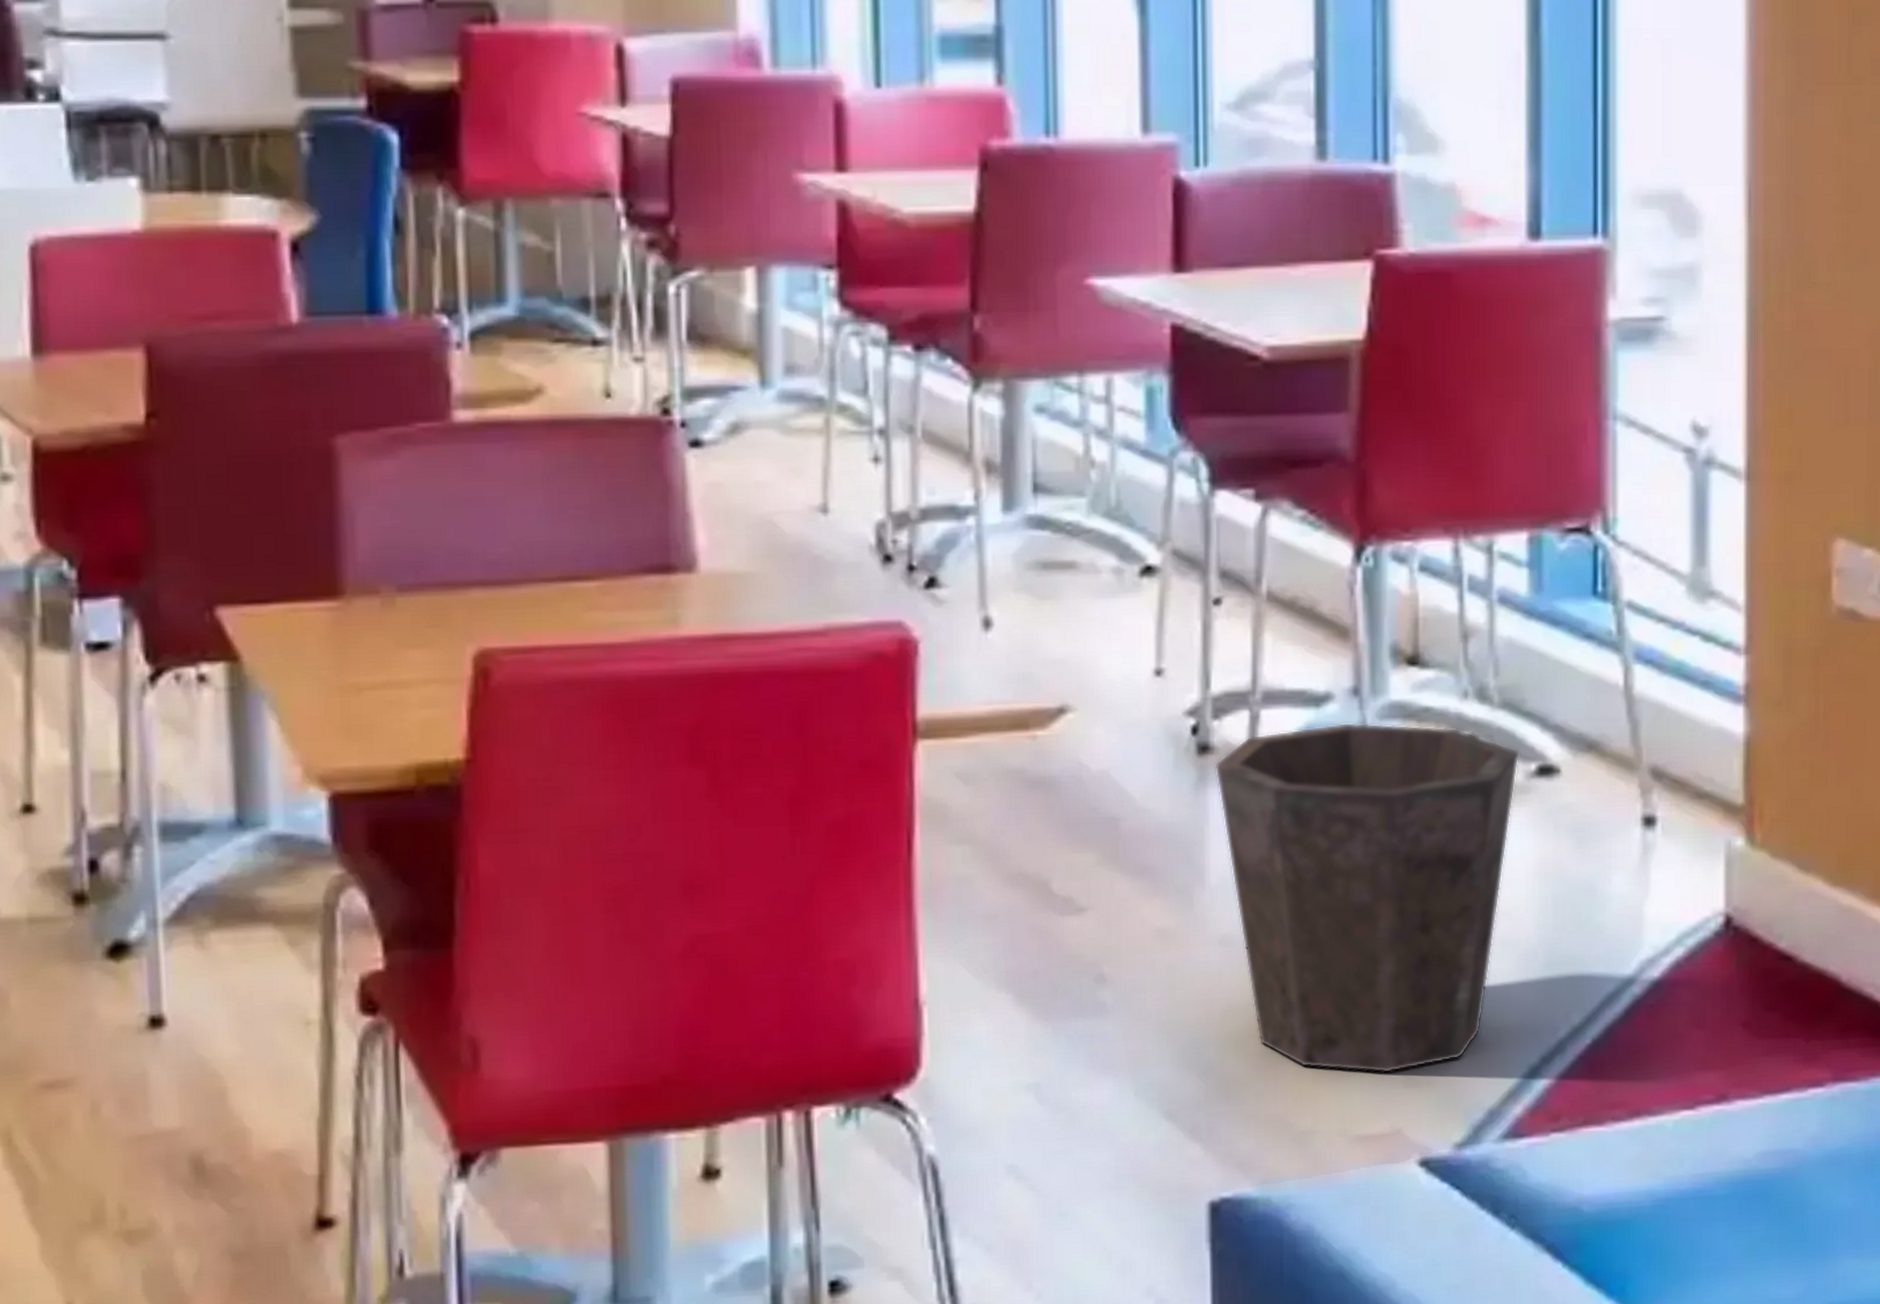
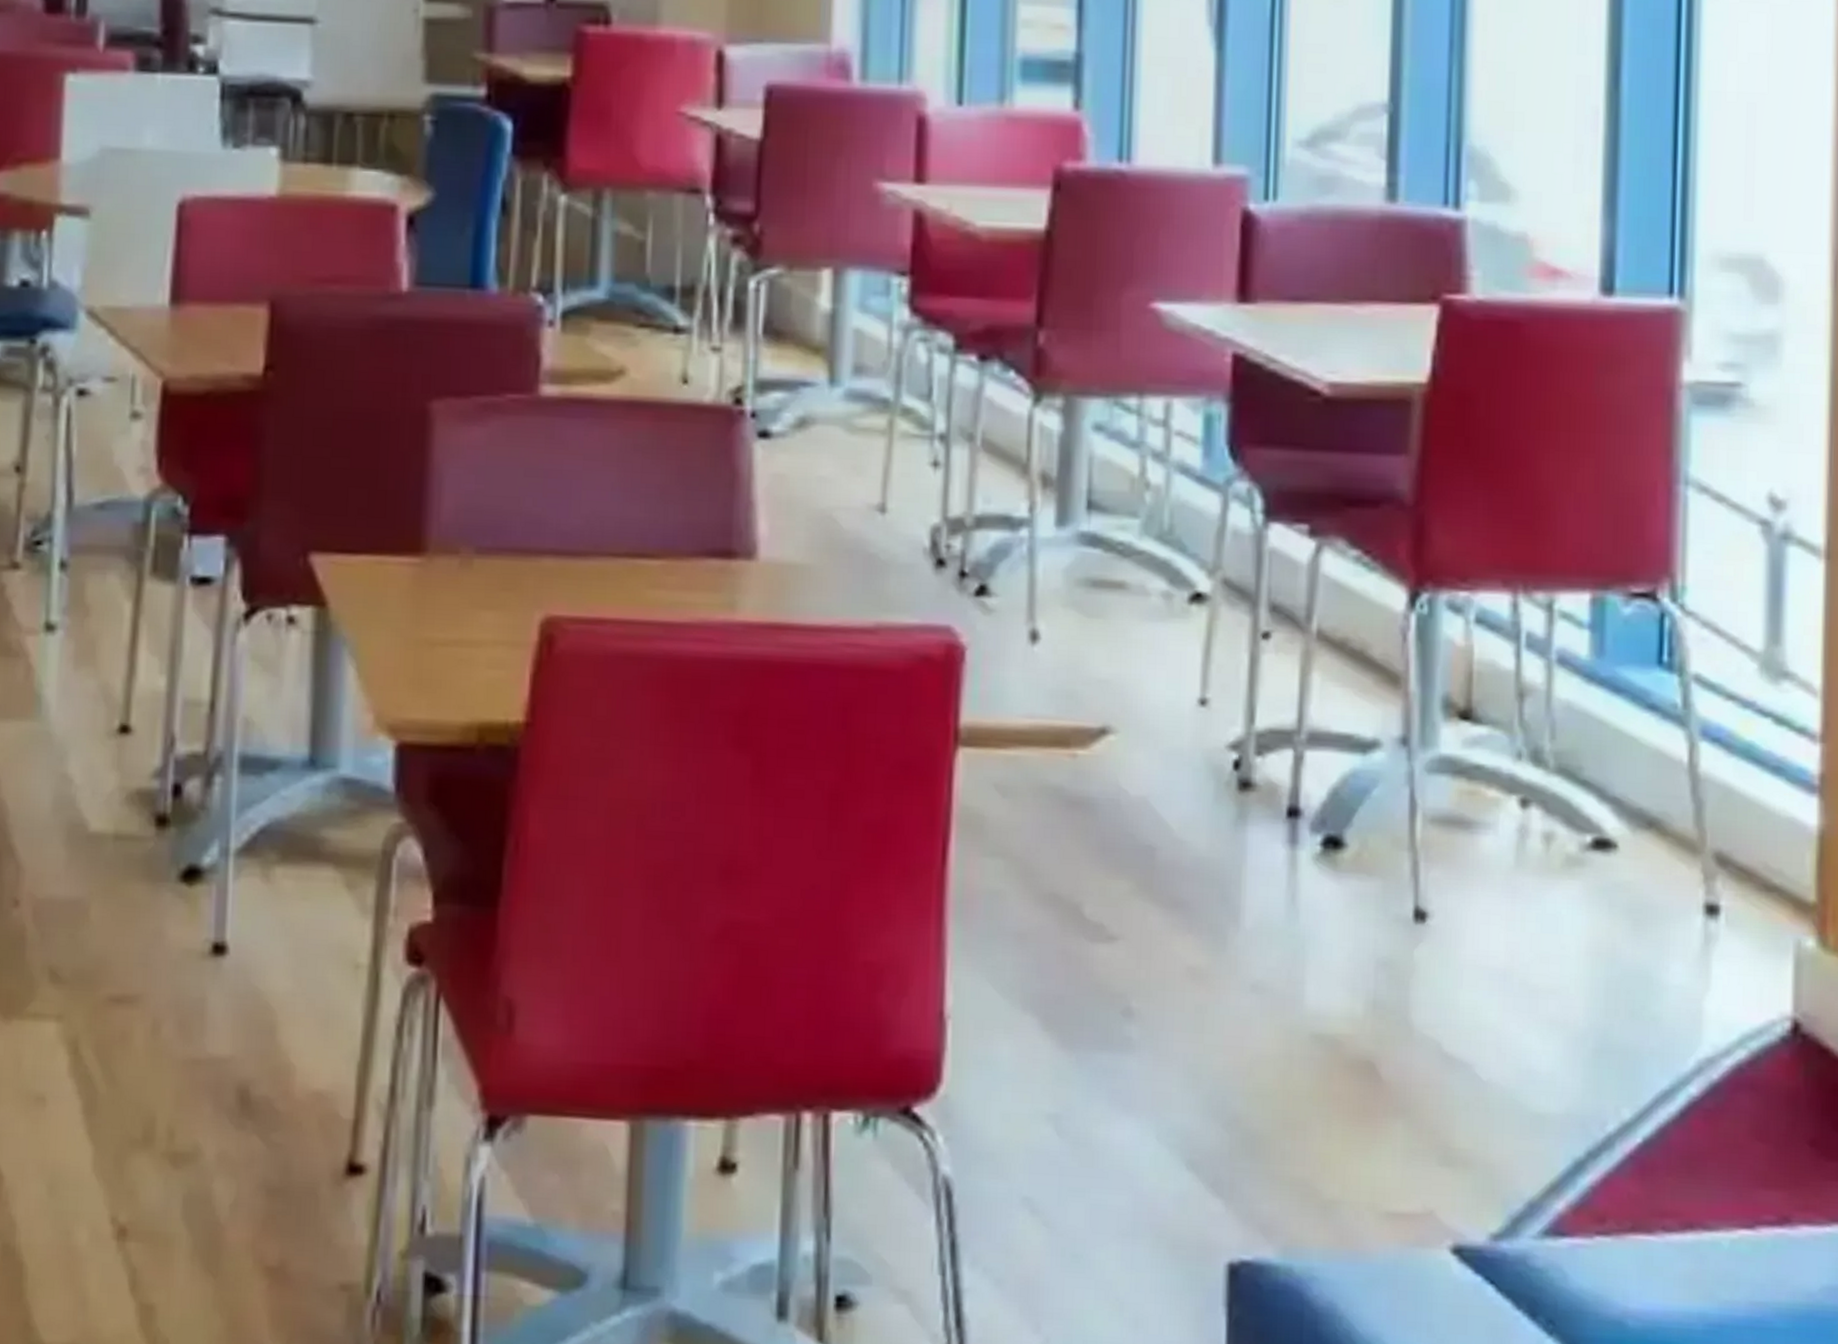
waste bin: present [1215,722,1519,1074] -> none [1255,772,1574,1149]

